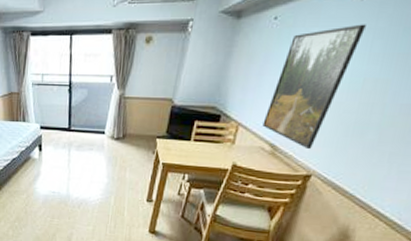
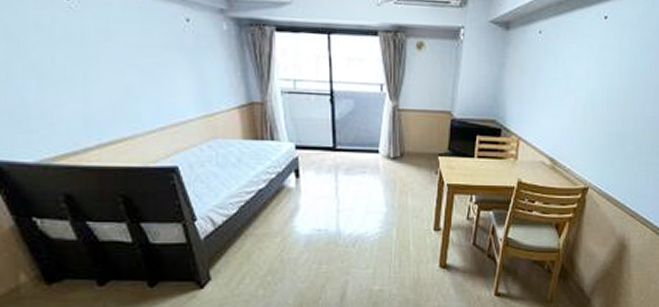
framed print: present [262,24,366,149] -> none [541,43,613,161]

